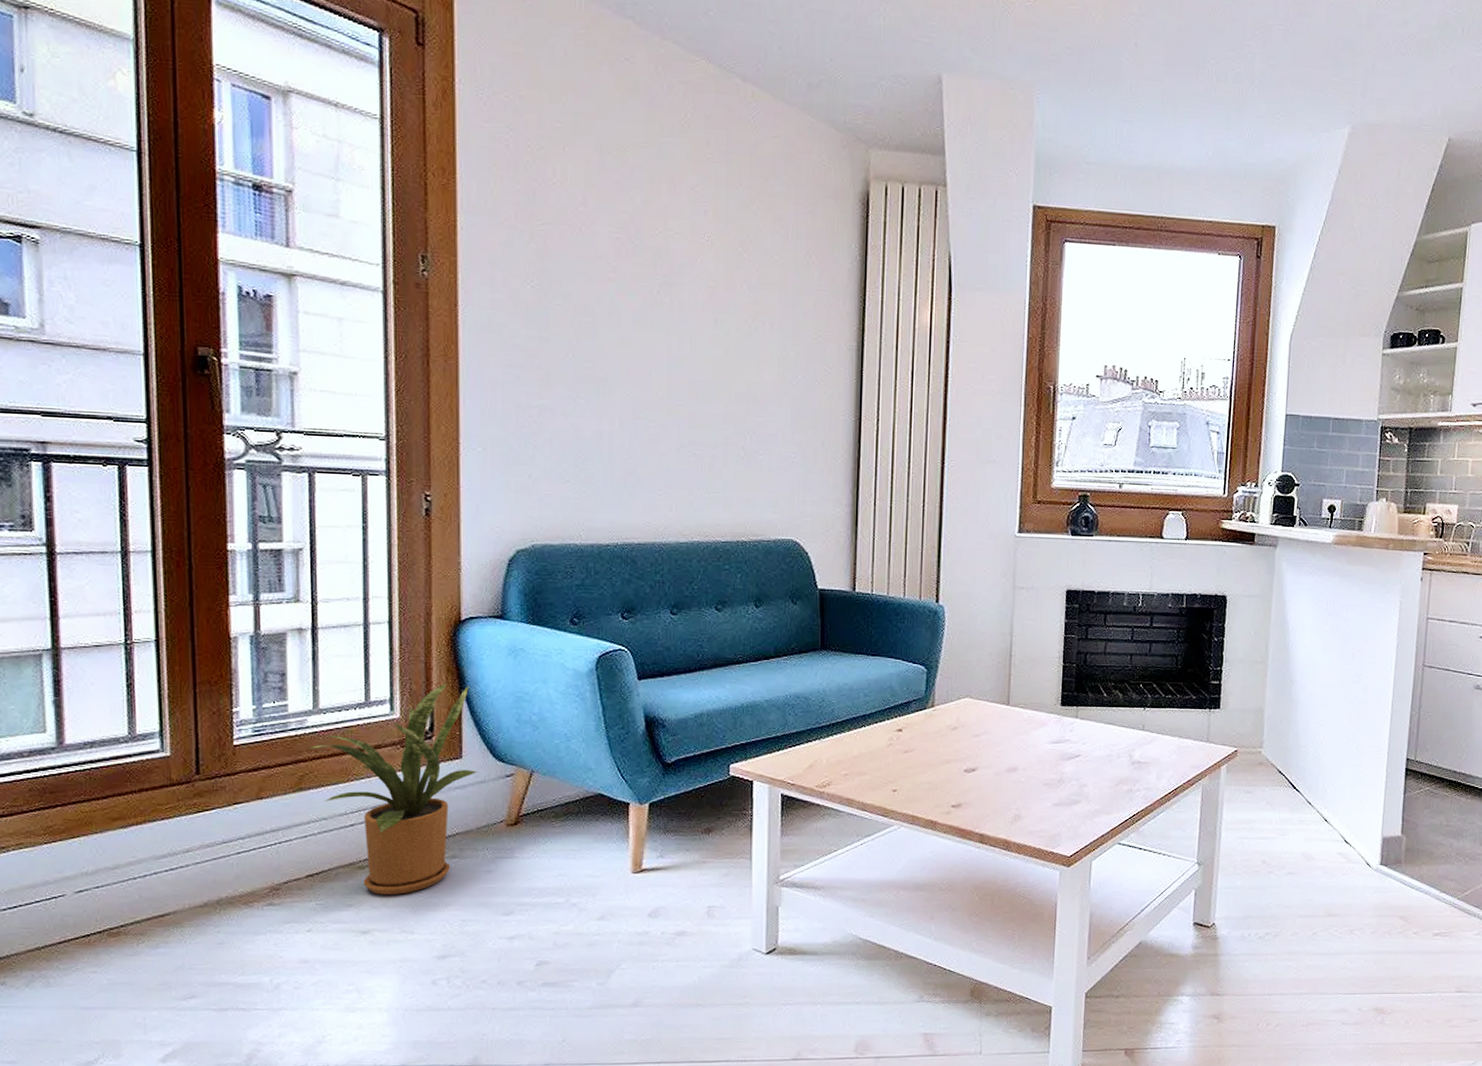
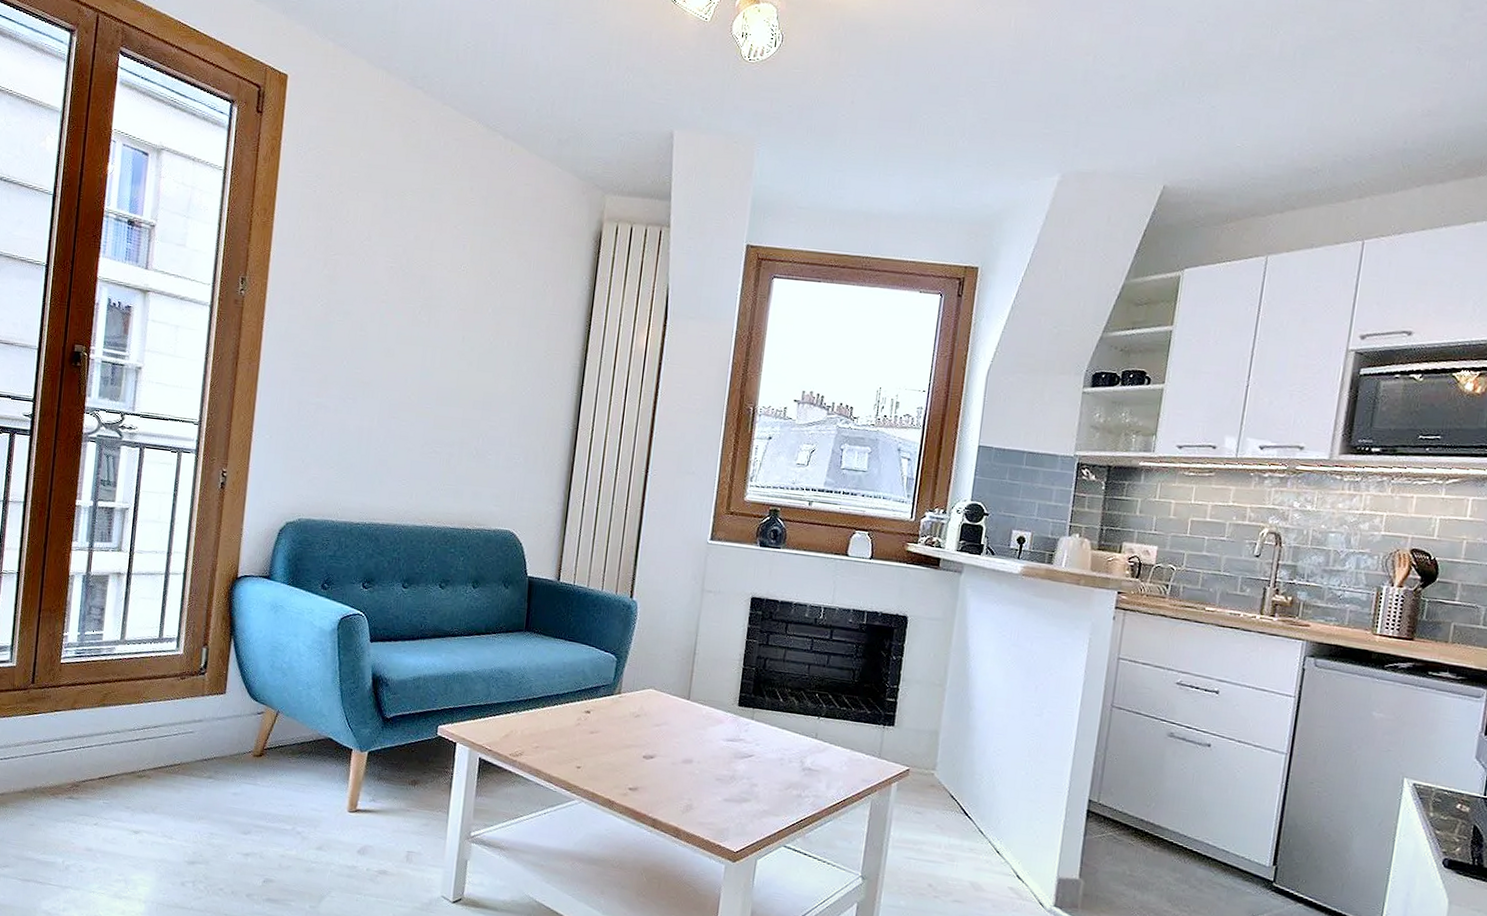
house plant: present [311,683,478,895] -> none [115,628,238,804]

